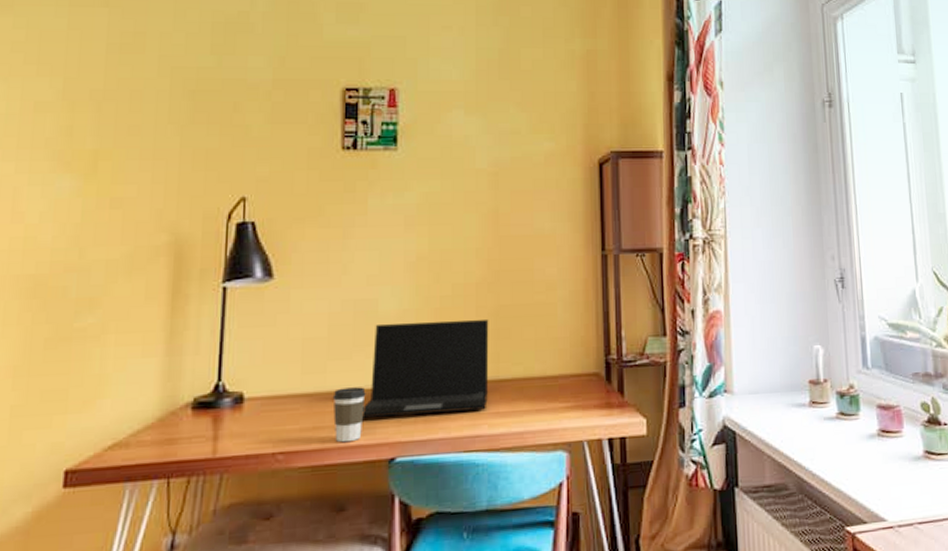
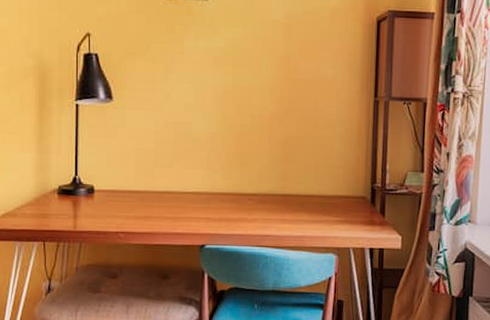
coffee cup: present [332,387,366,443] -> none [158,189,183,230]
laptop: present [362,320,489,419] -> none [181,143,279,216]

